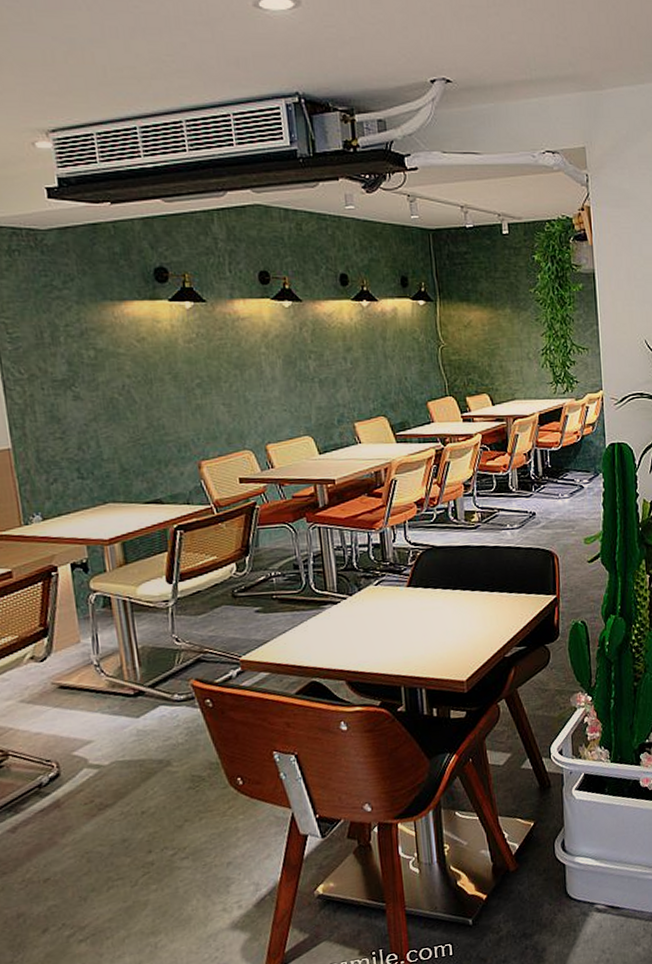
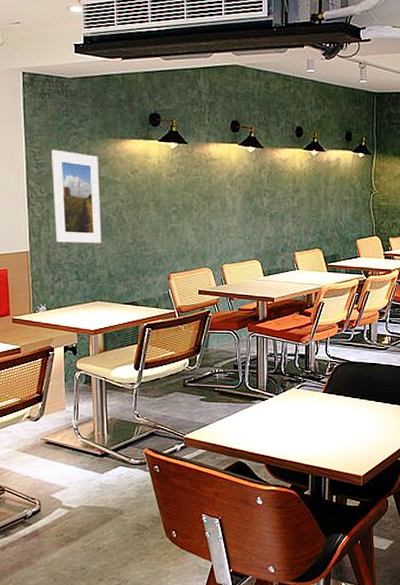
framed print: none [29,318,108,435] -> present [51,149,102,244]

